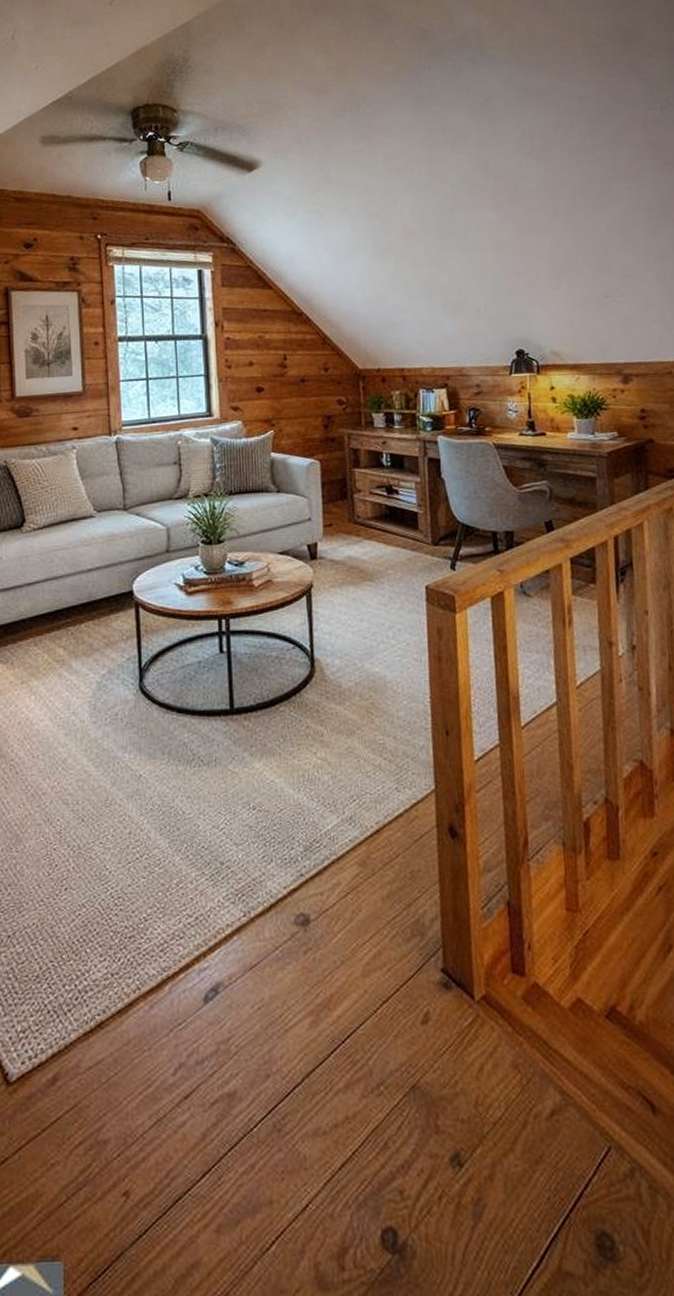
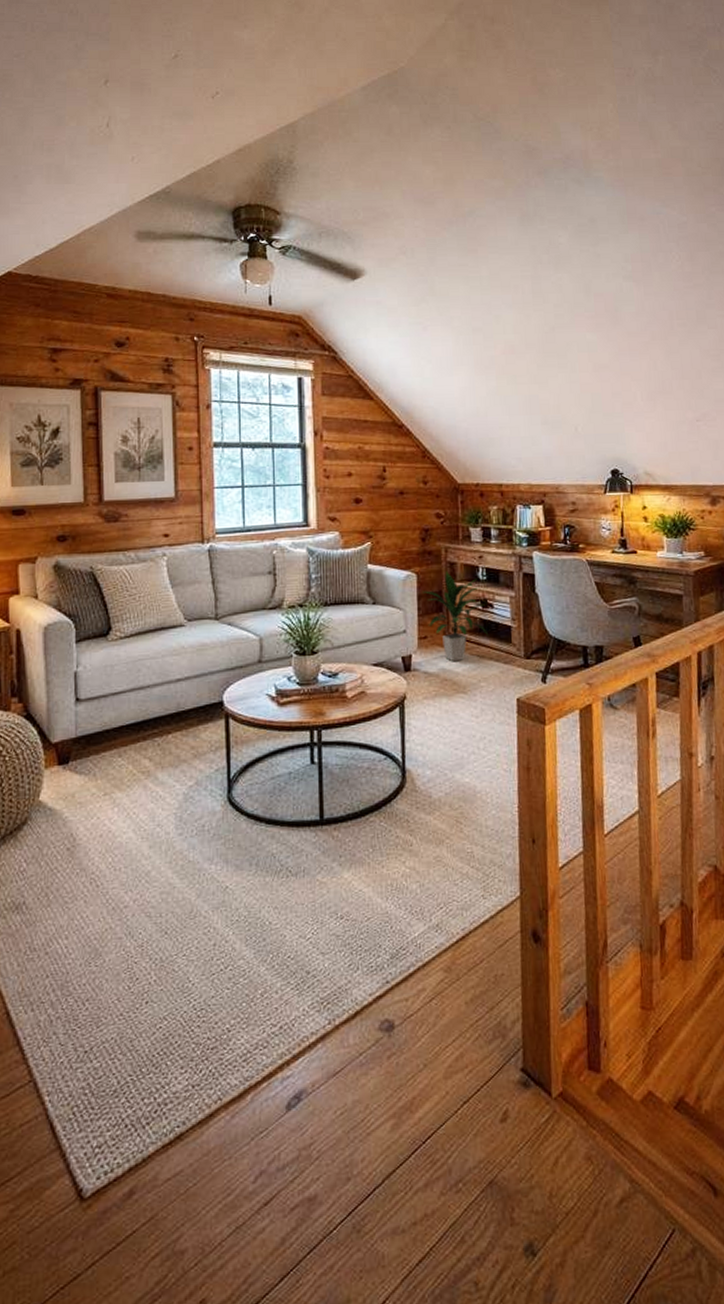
indoor plant: none [326,457,395,550] -> present [422,570,489,662]

